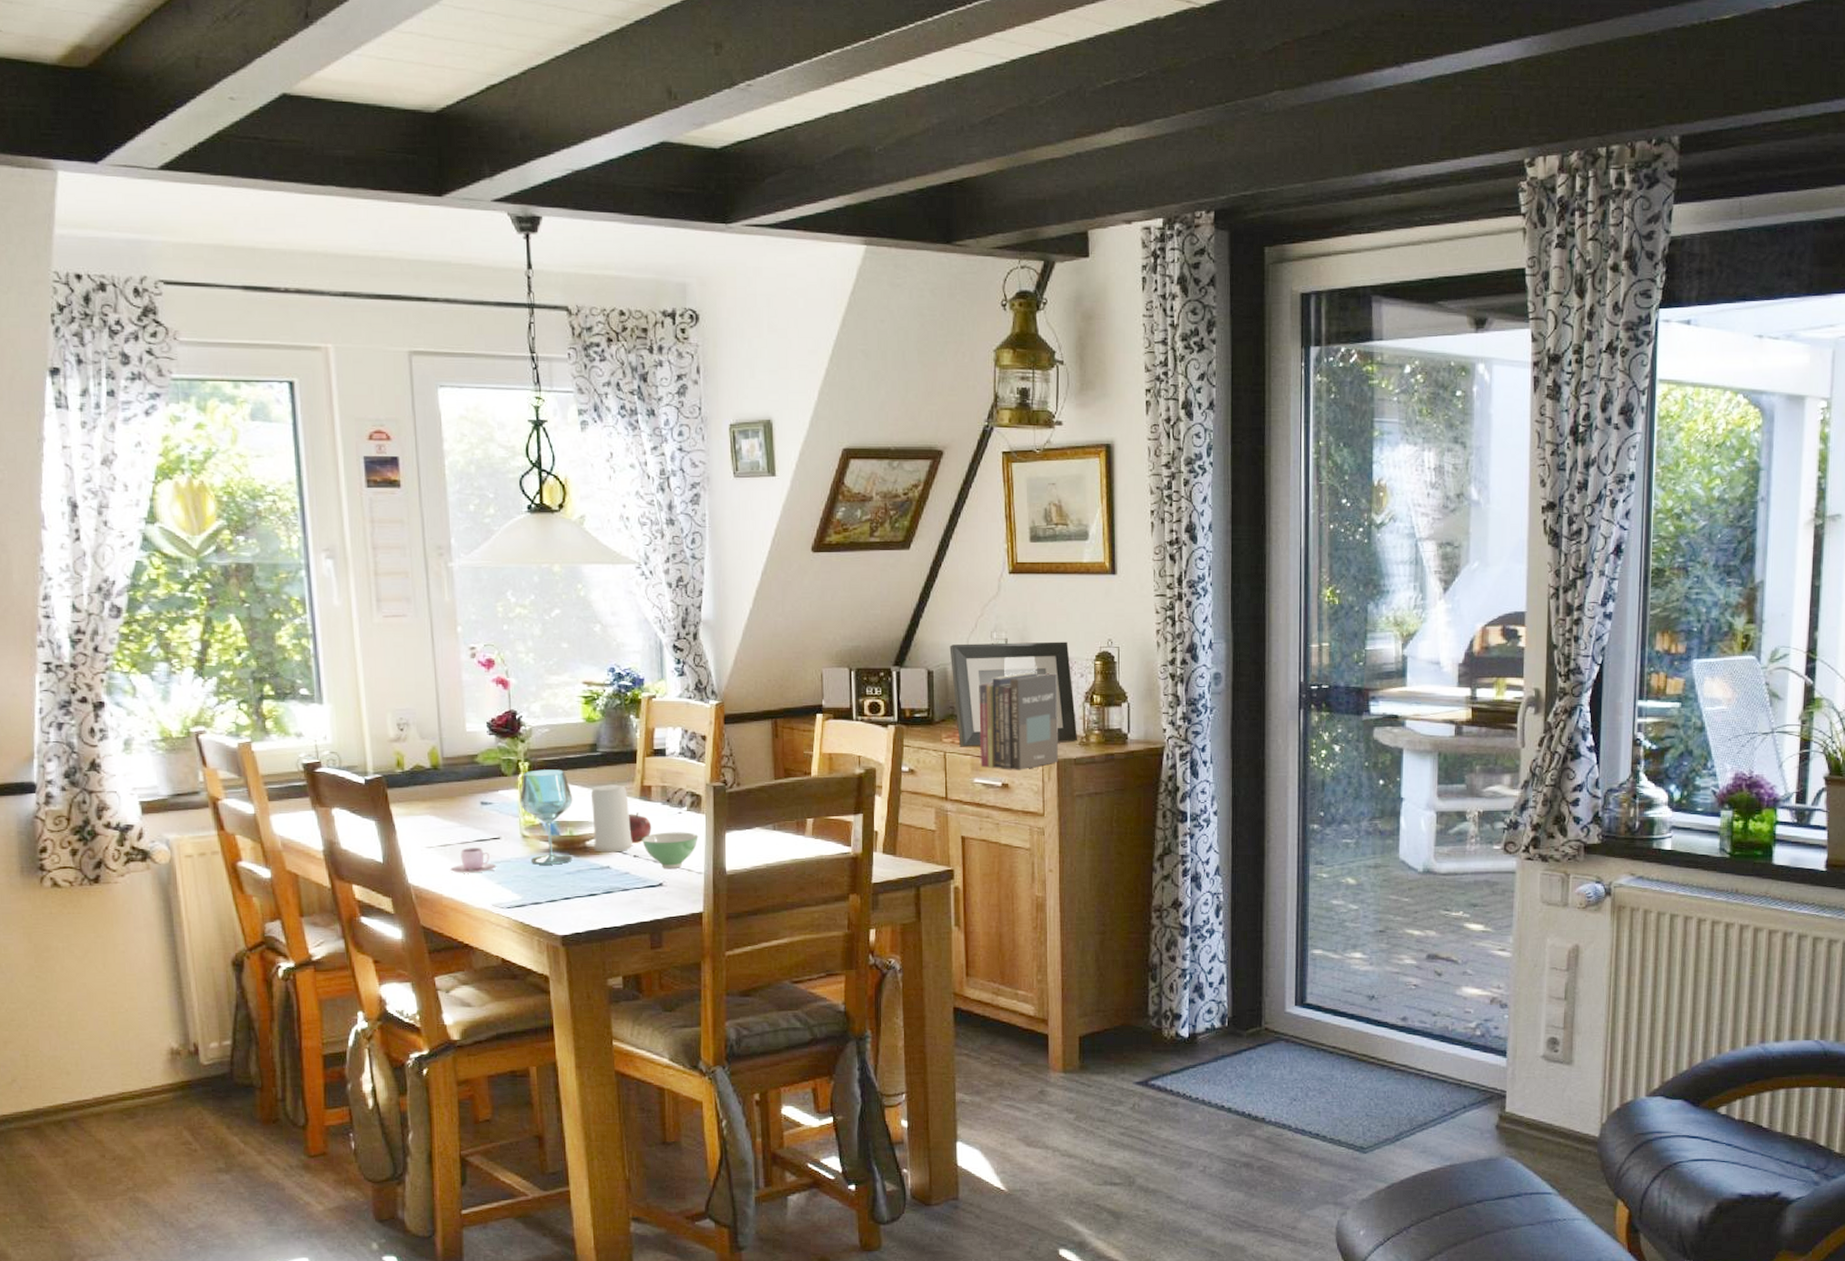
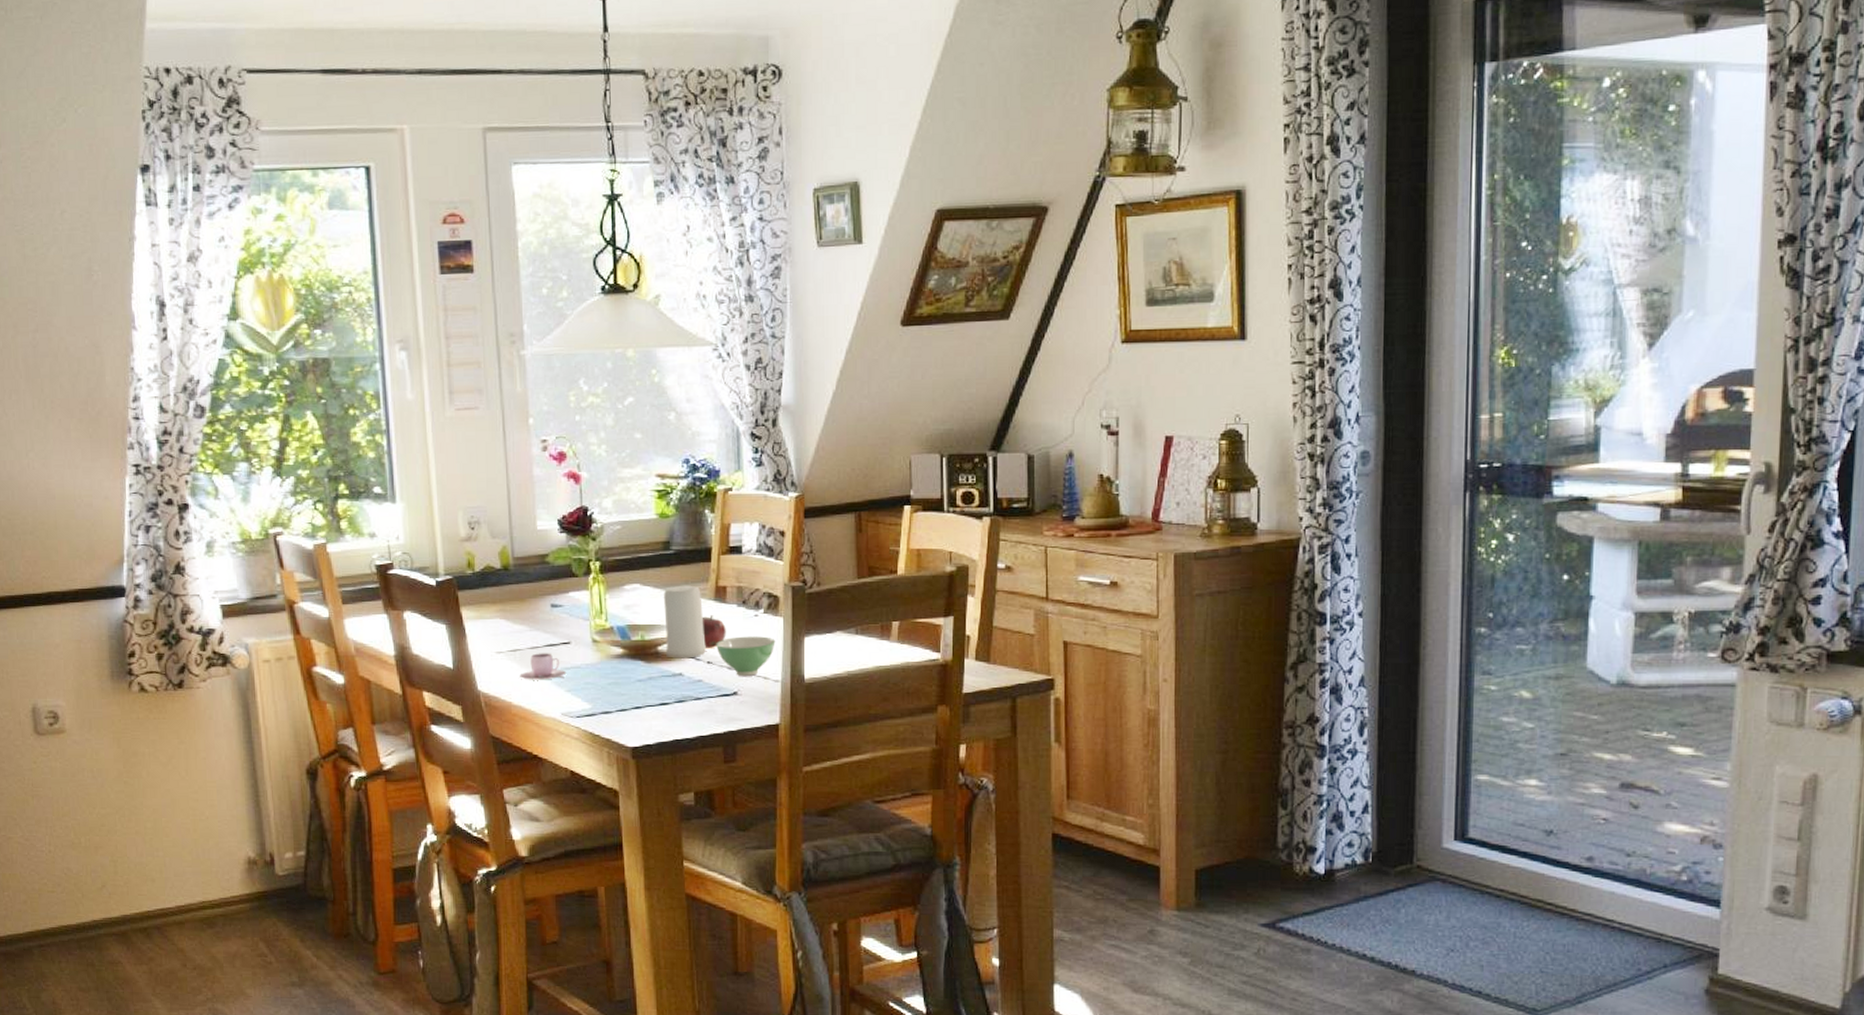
wine glass: present [520,770,573,865] -> none [590,569,645,671]
picture frame: present [949,641,1077,747] -> none [1052,419,1198,541]
books: present [979,672,1059,770] -> none [1085,454,1176,567]

